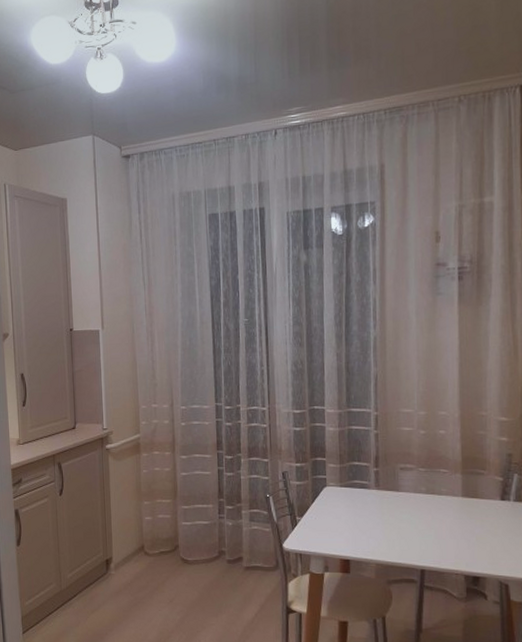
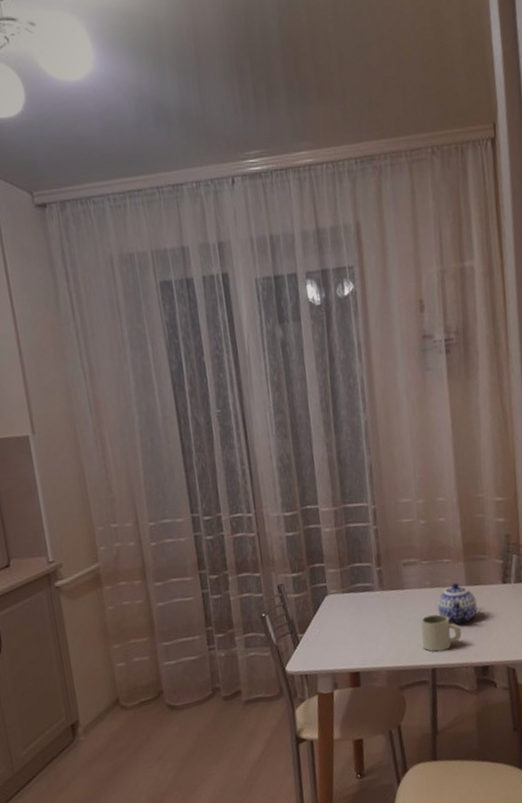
mug: none [413,519,454,554] -> present [421,614,462,652]
teapot: none [431,493,472,532] -> present [437,583,477,624]

